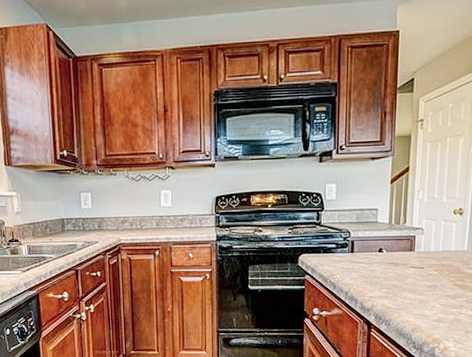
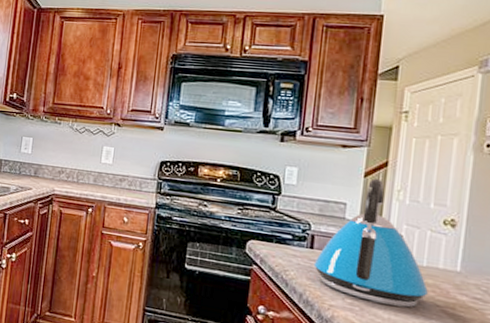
kettle: none [355,183,444,288] -> present [313,178,428,308]

